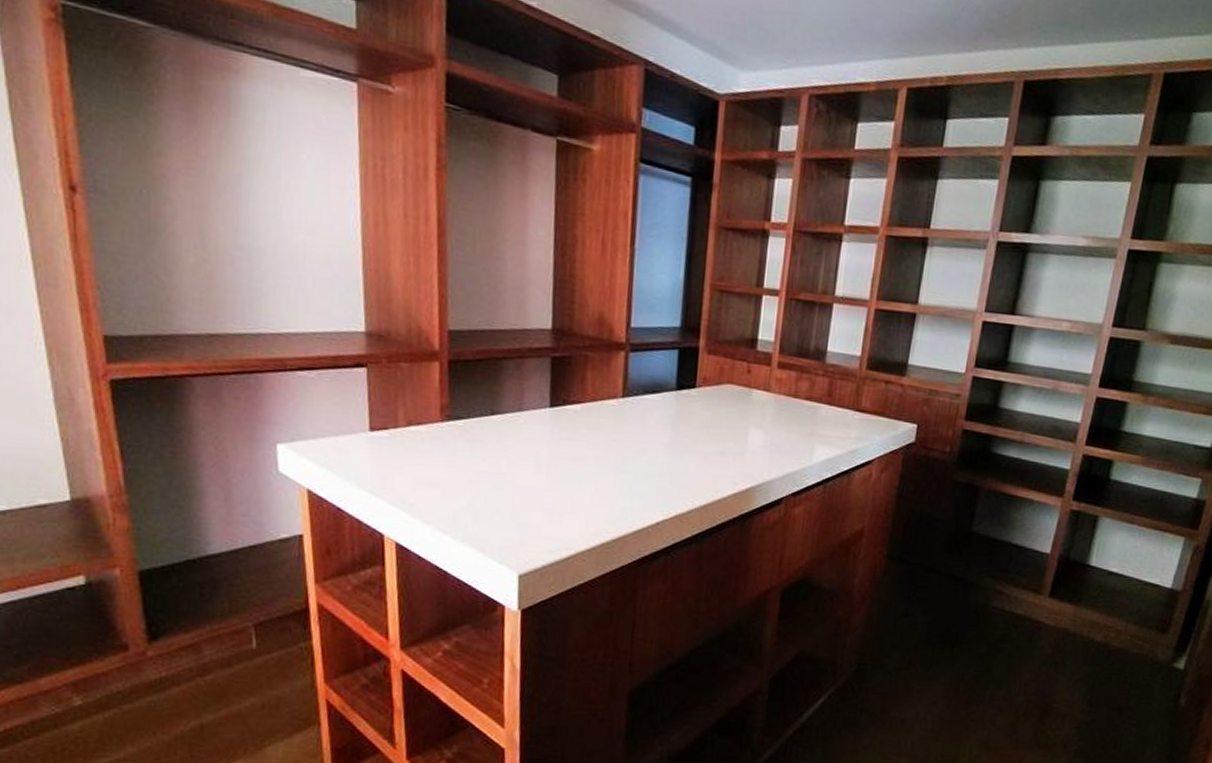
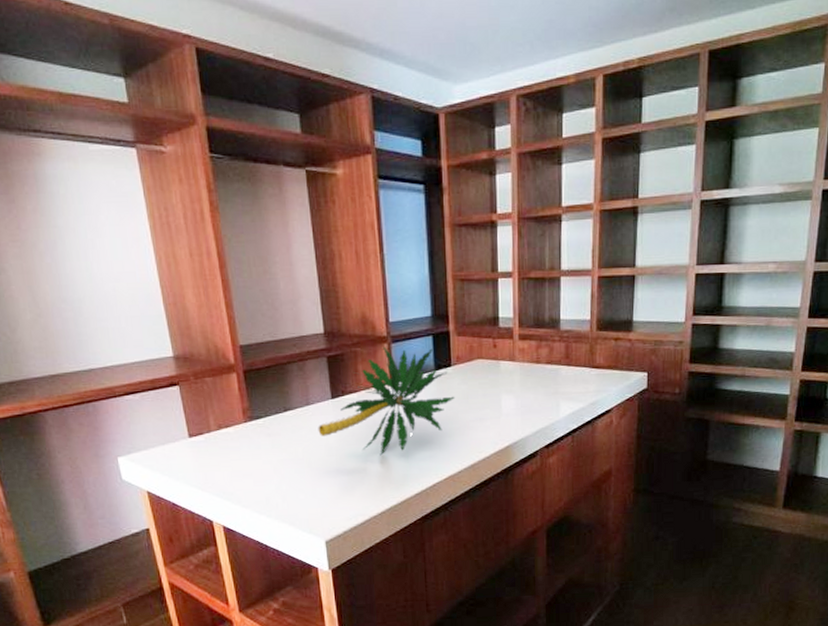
plant: none [528,354,696,481] -> present [318,346,455,456]

